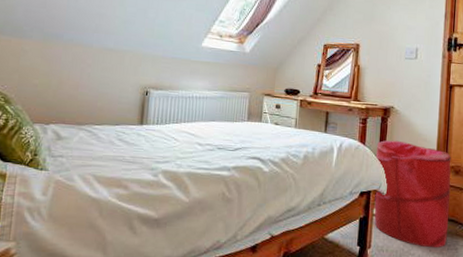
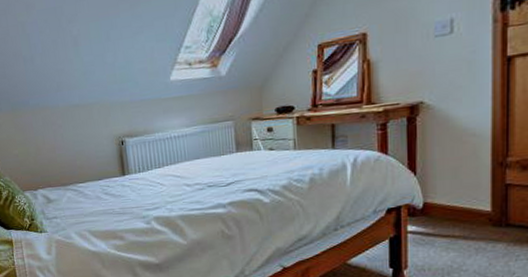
laundry hamper: present [374,139,451,248] -> none [403,141,516,261]

